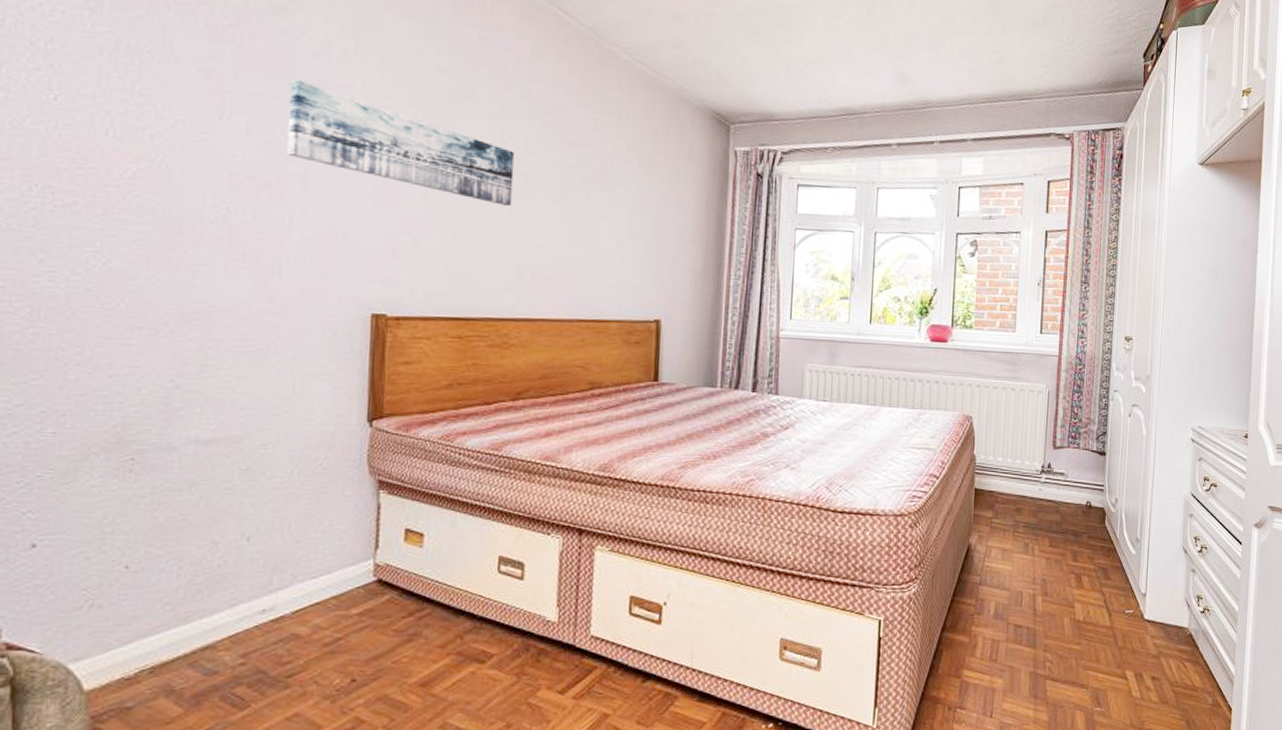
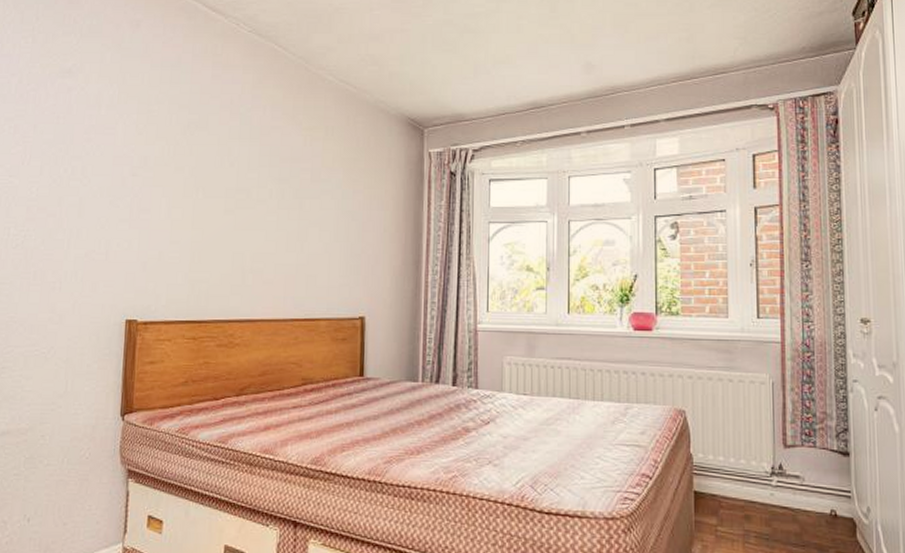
wall art: present [286,79,515,206] -> none [67,127,239,219]

